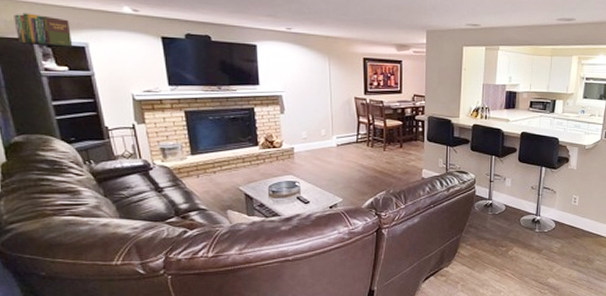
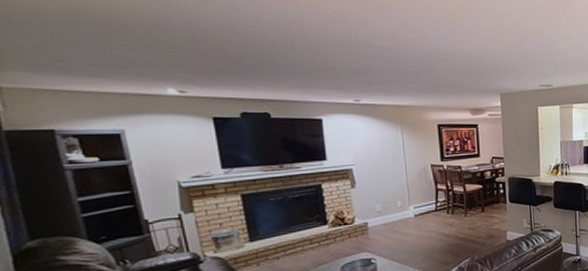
books: present [14,13,73,47] -> none [31,102,106,137]

